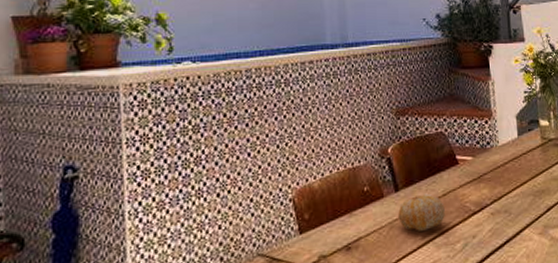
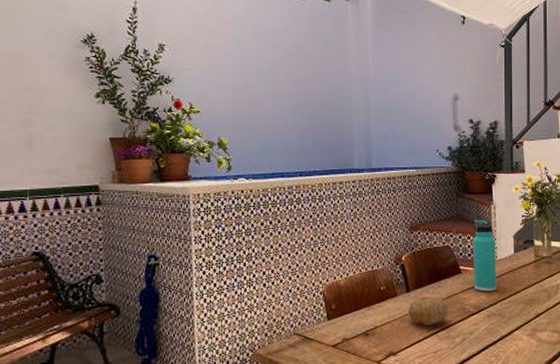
thermos bottle: none [470,98,501,185] -> present [473,219,497,292]

